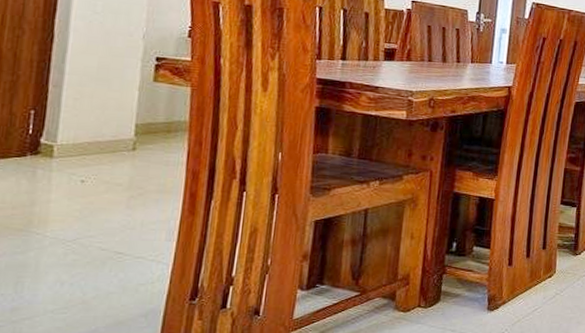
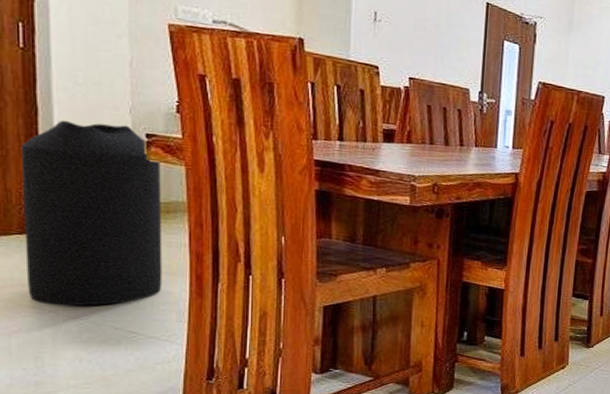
trash can: none [18,46,168,228] -> present [21,120,162,307]

